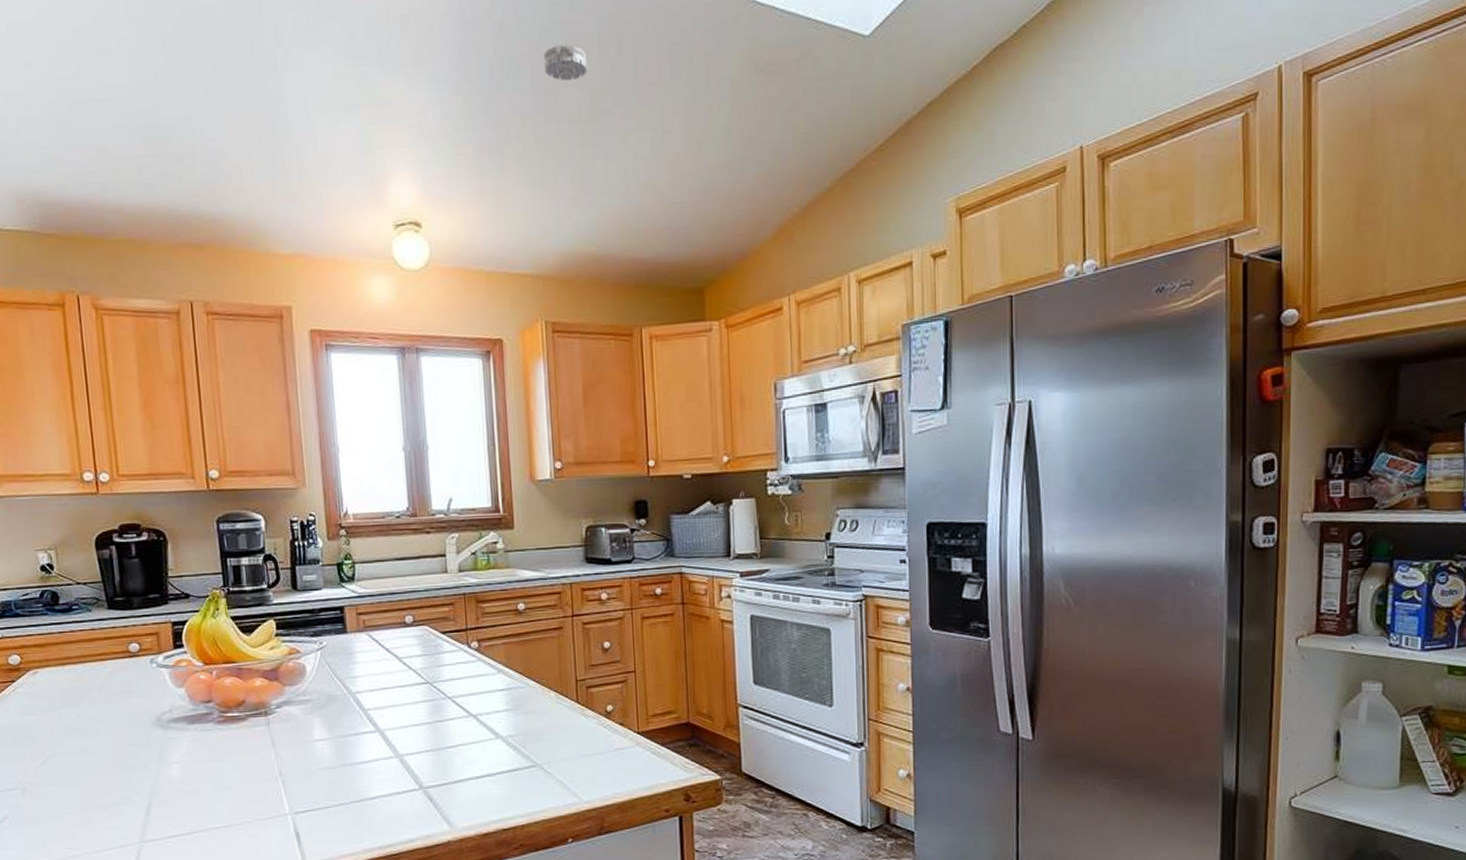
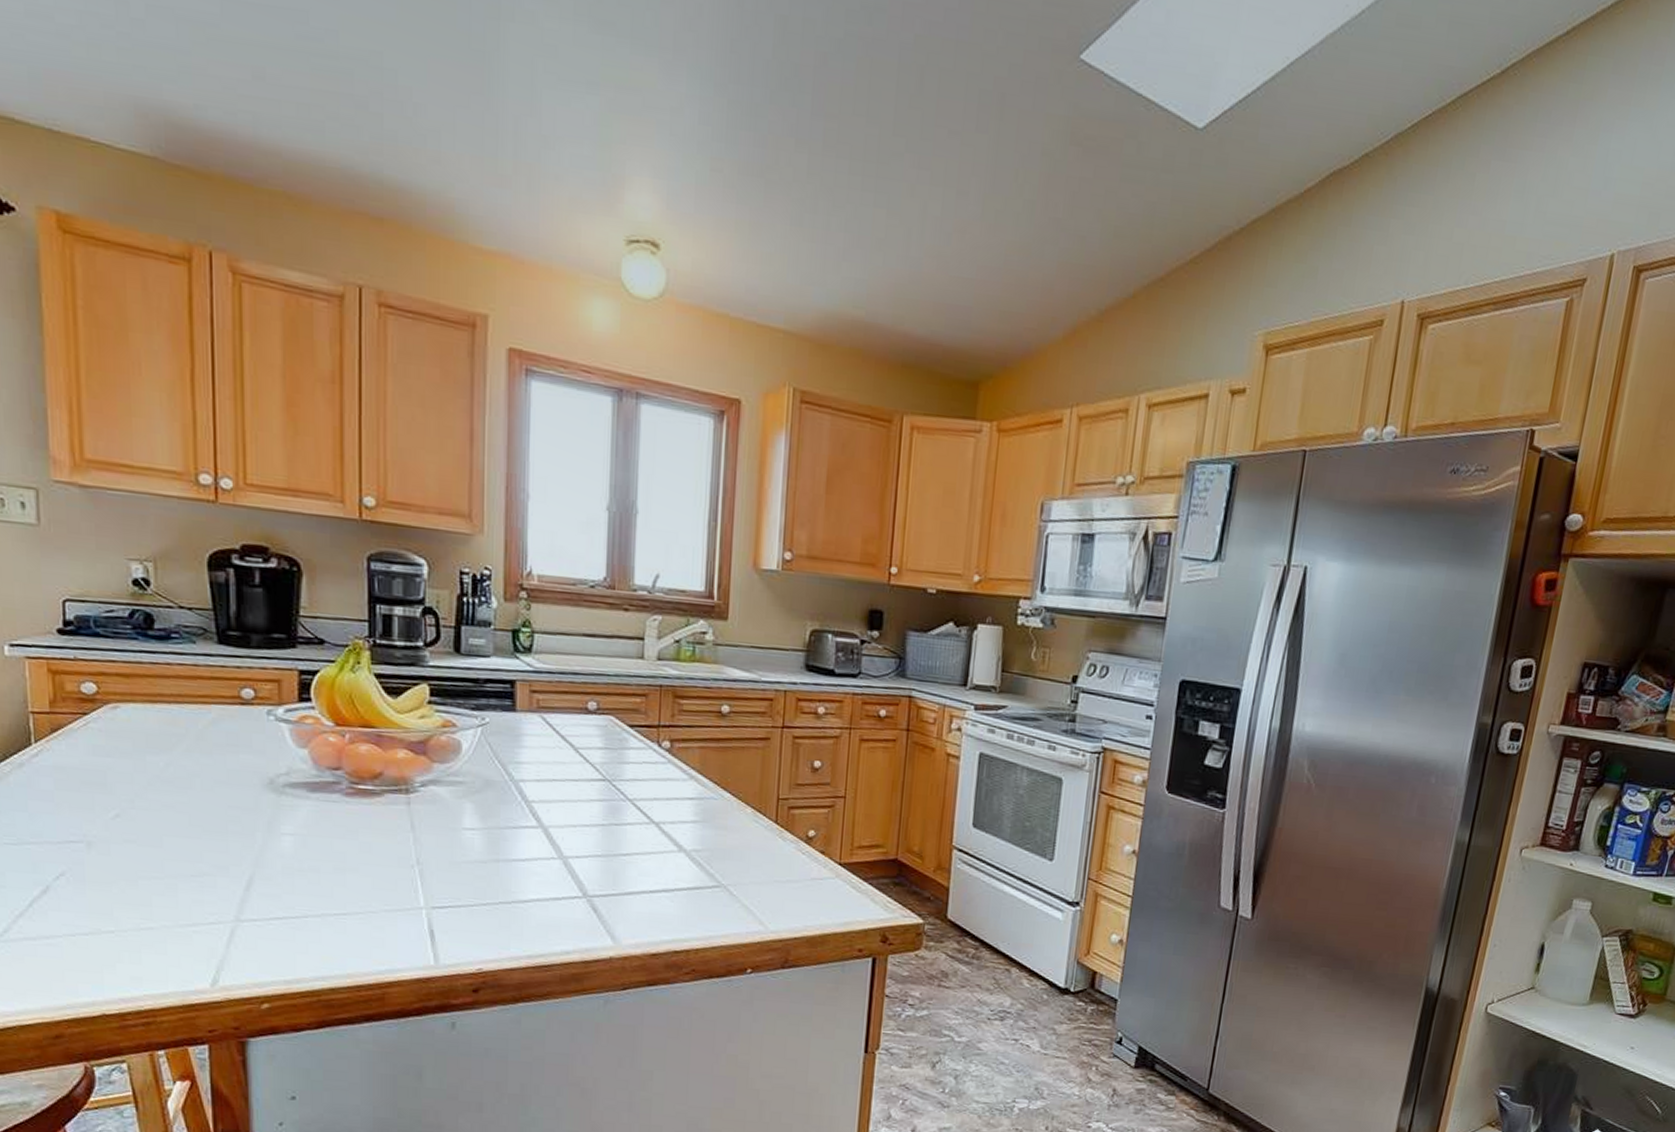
smoke detector: present [543,44,588,81] -> none [829,60,882,109]

